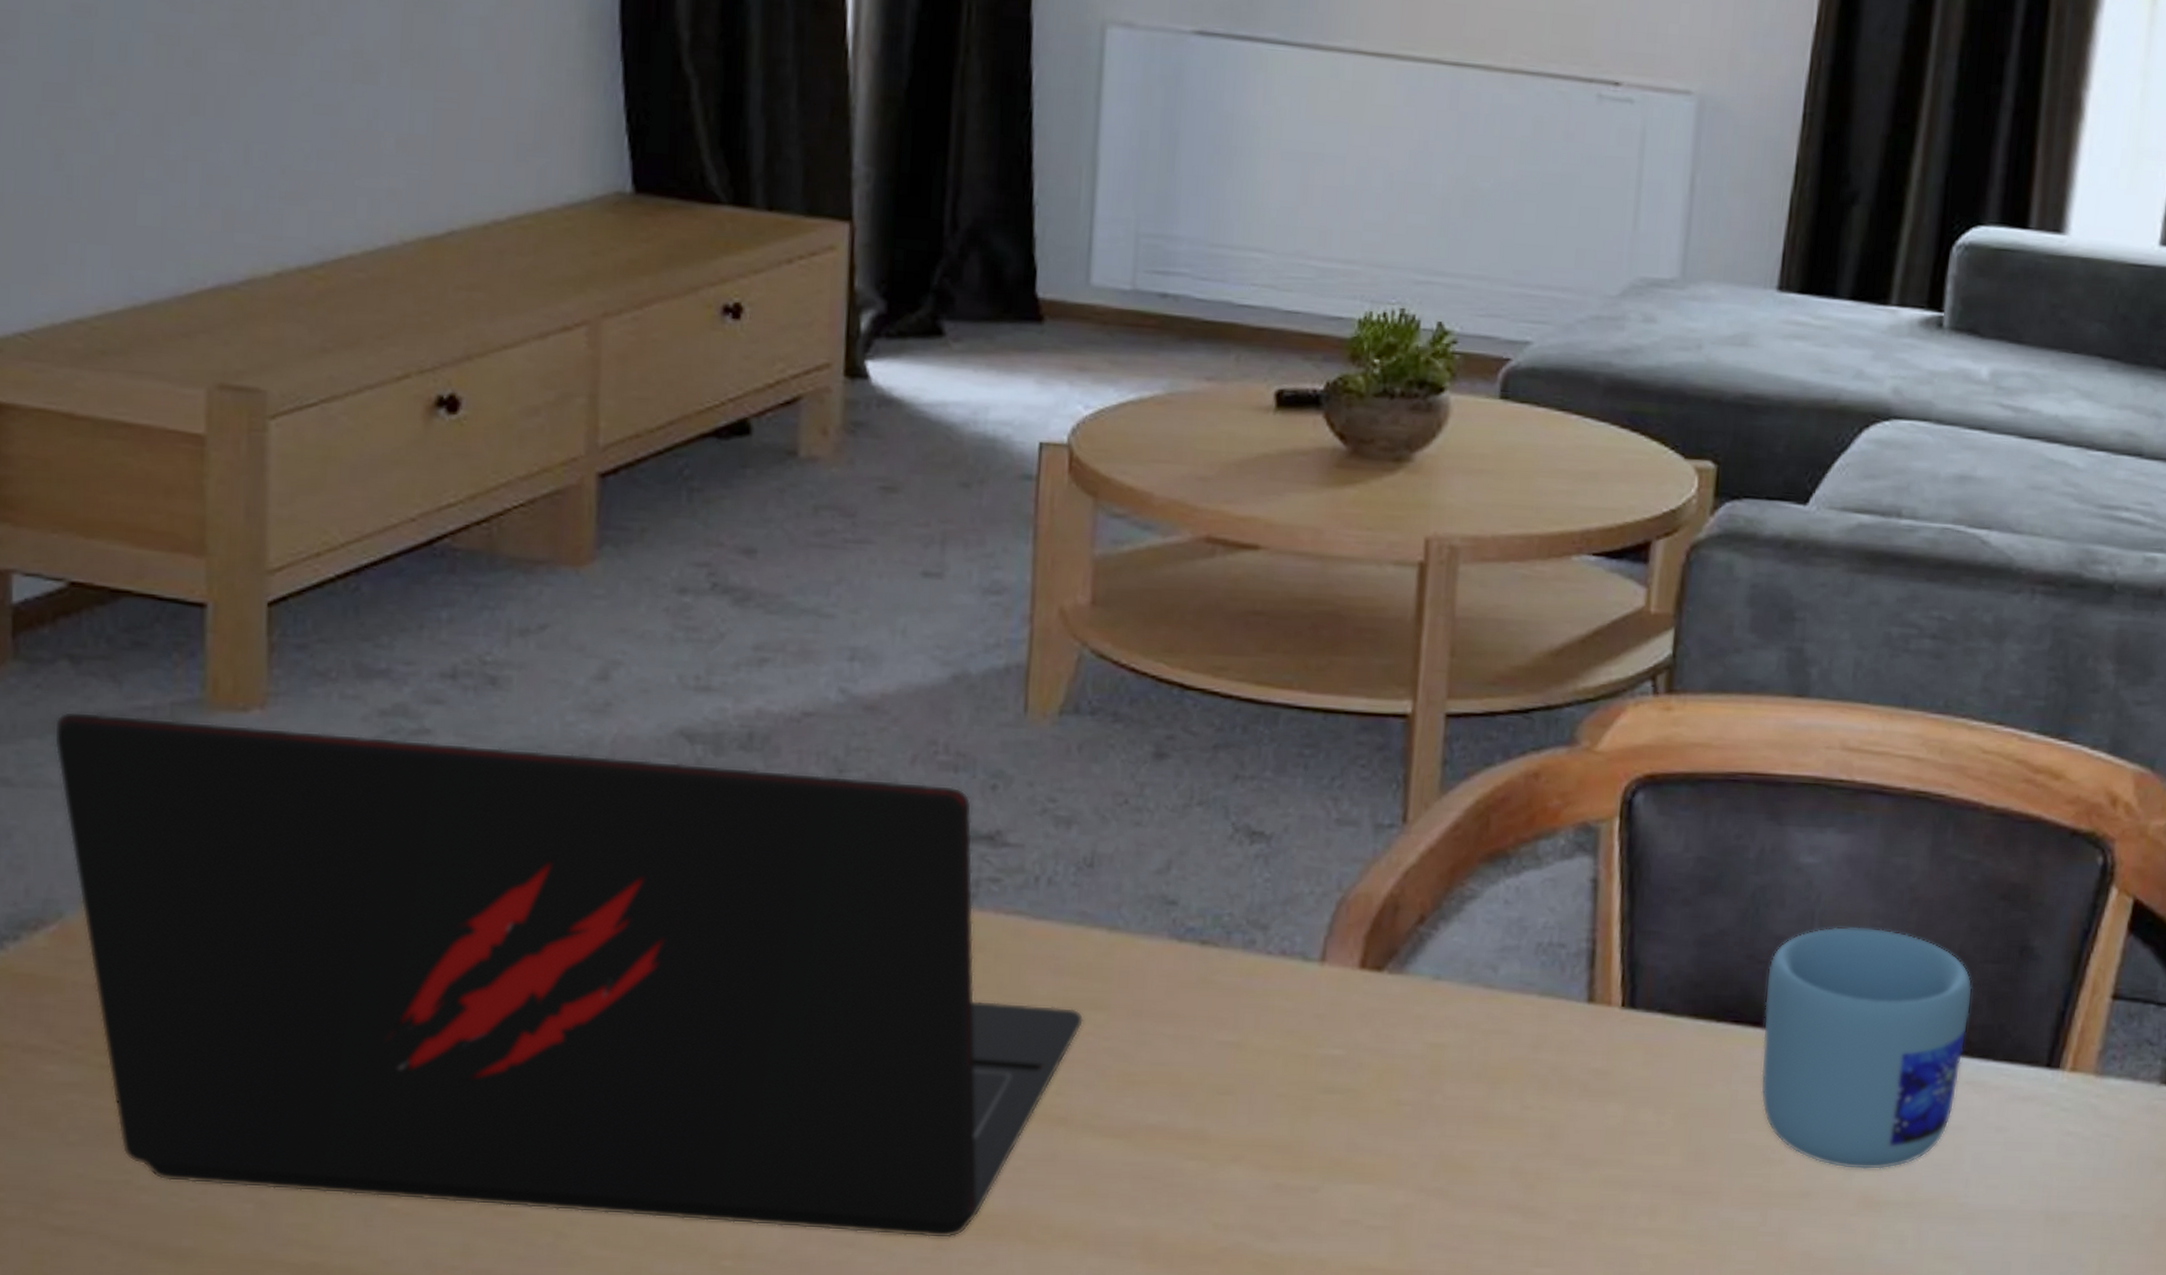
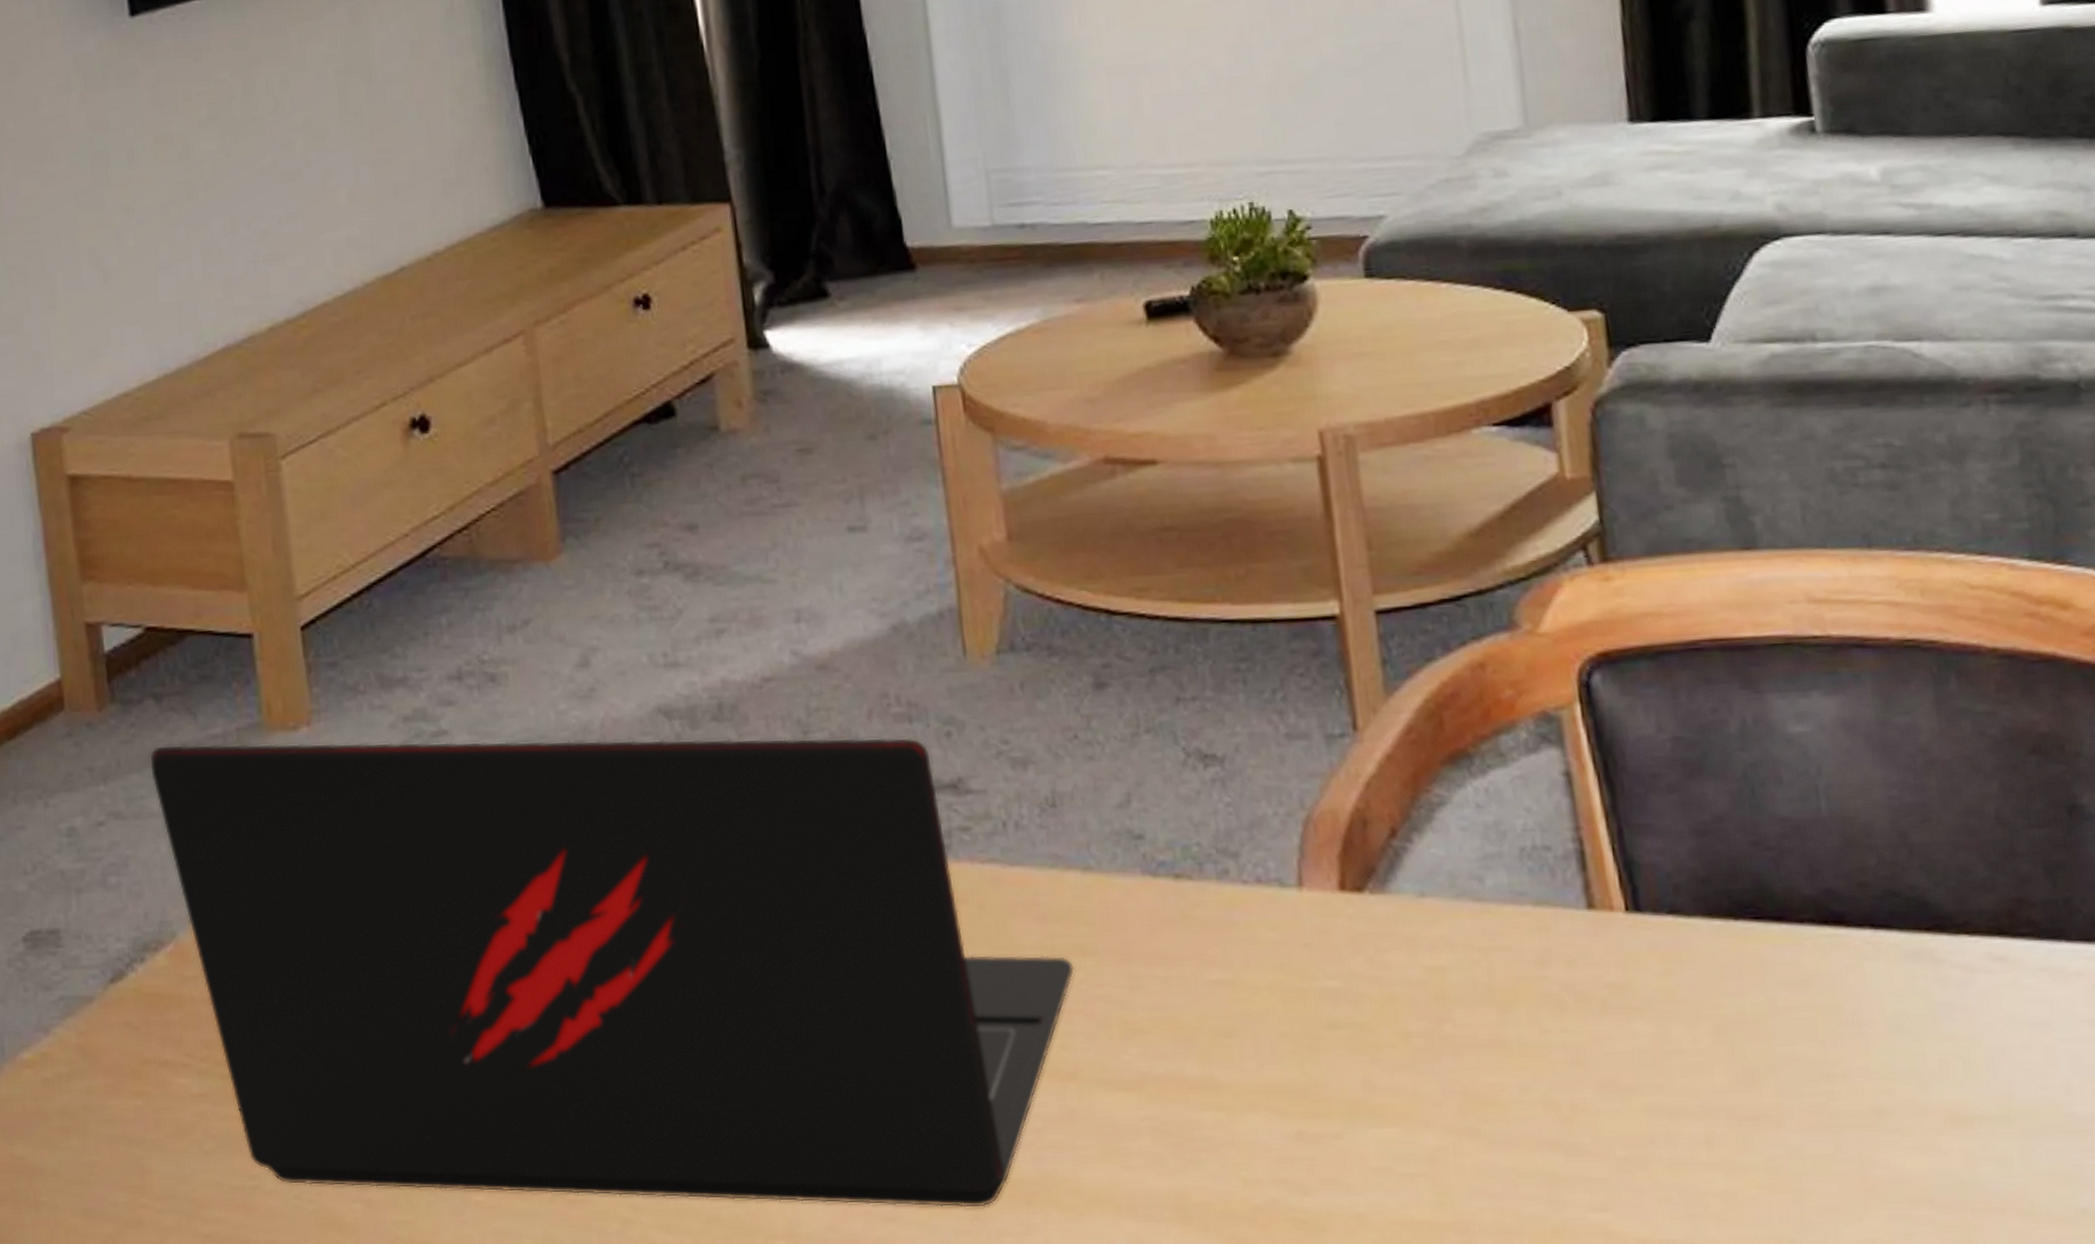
mug: present [1760,926,1973,1170] -> none [1779,798,2032,1081]

